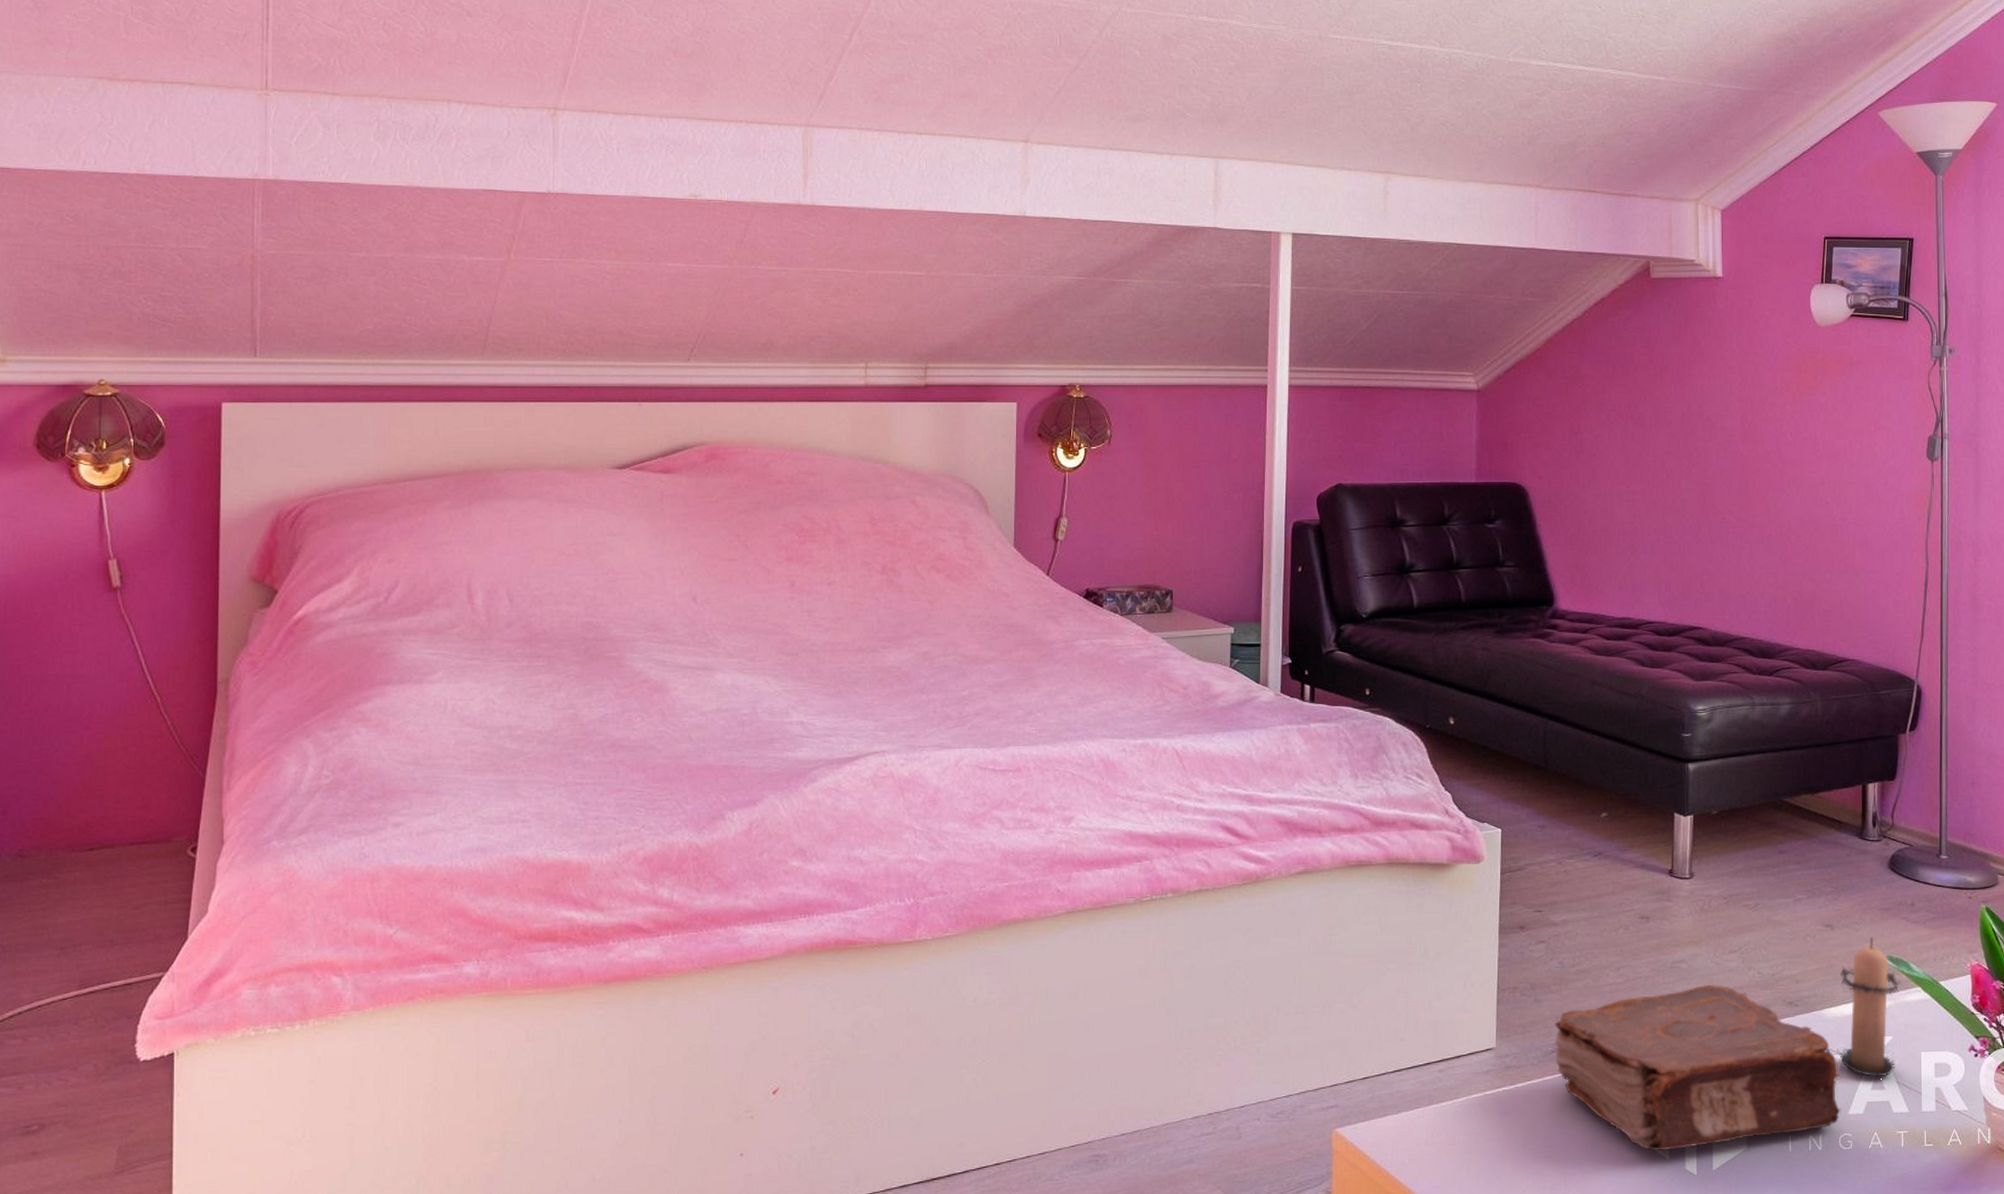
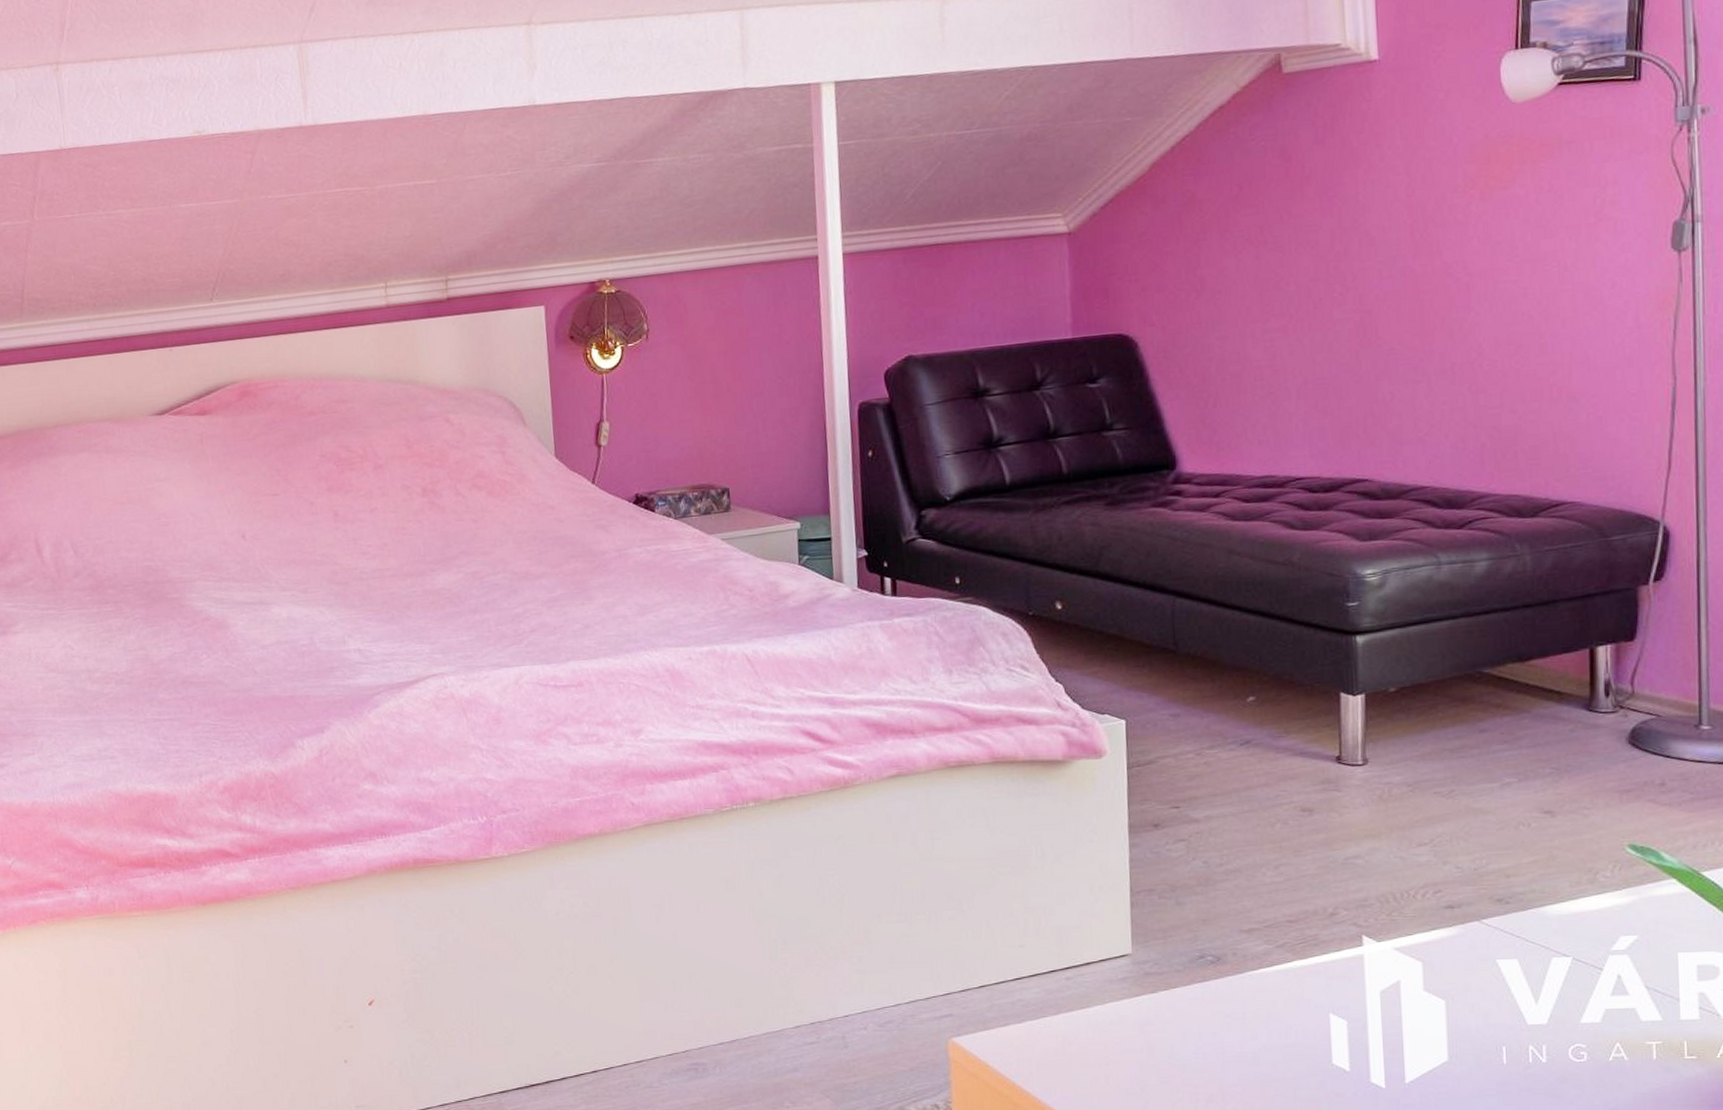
book: present [1555,984,1842,1152] -> none [1201,881,1571,1063]
candle: present [1837,936,1901,1076] -> none [1563,822,1648,981]

